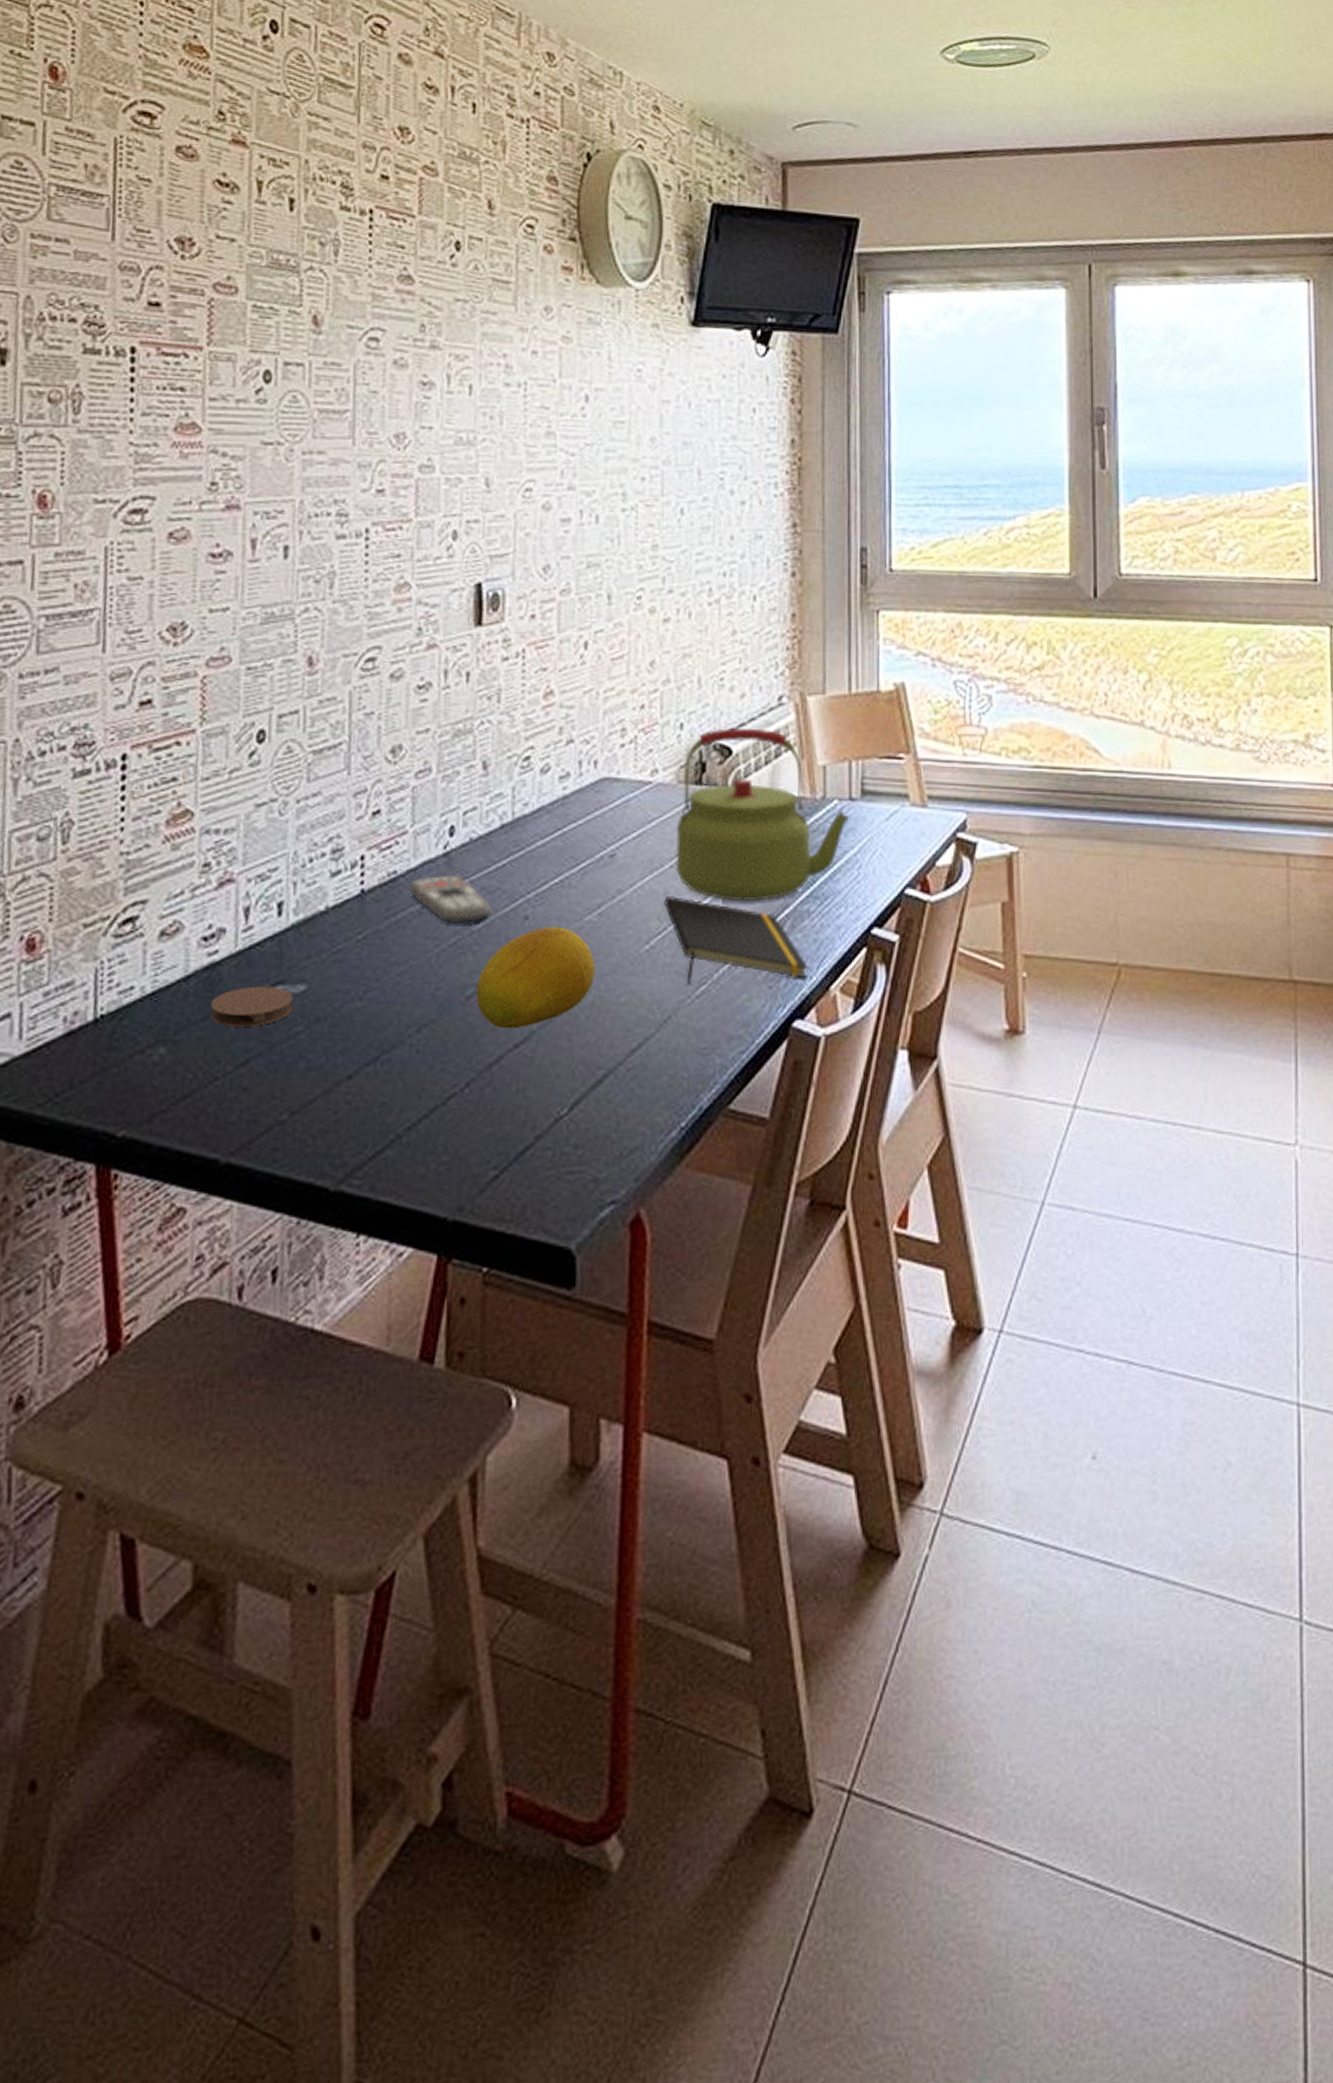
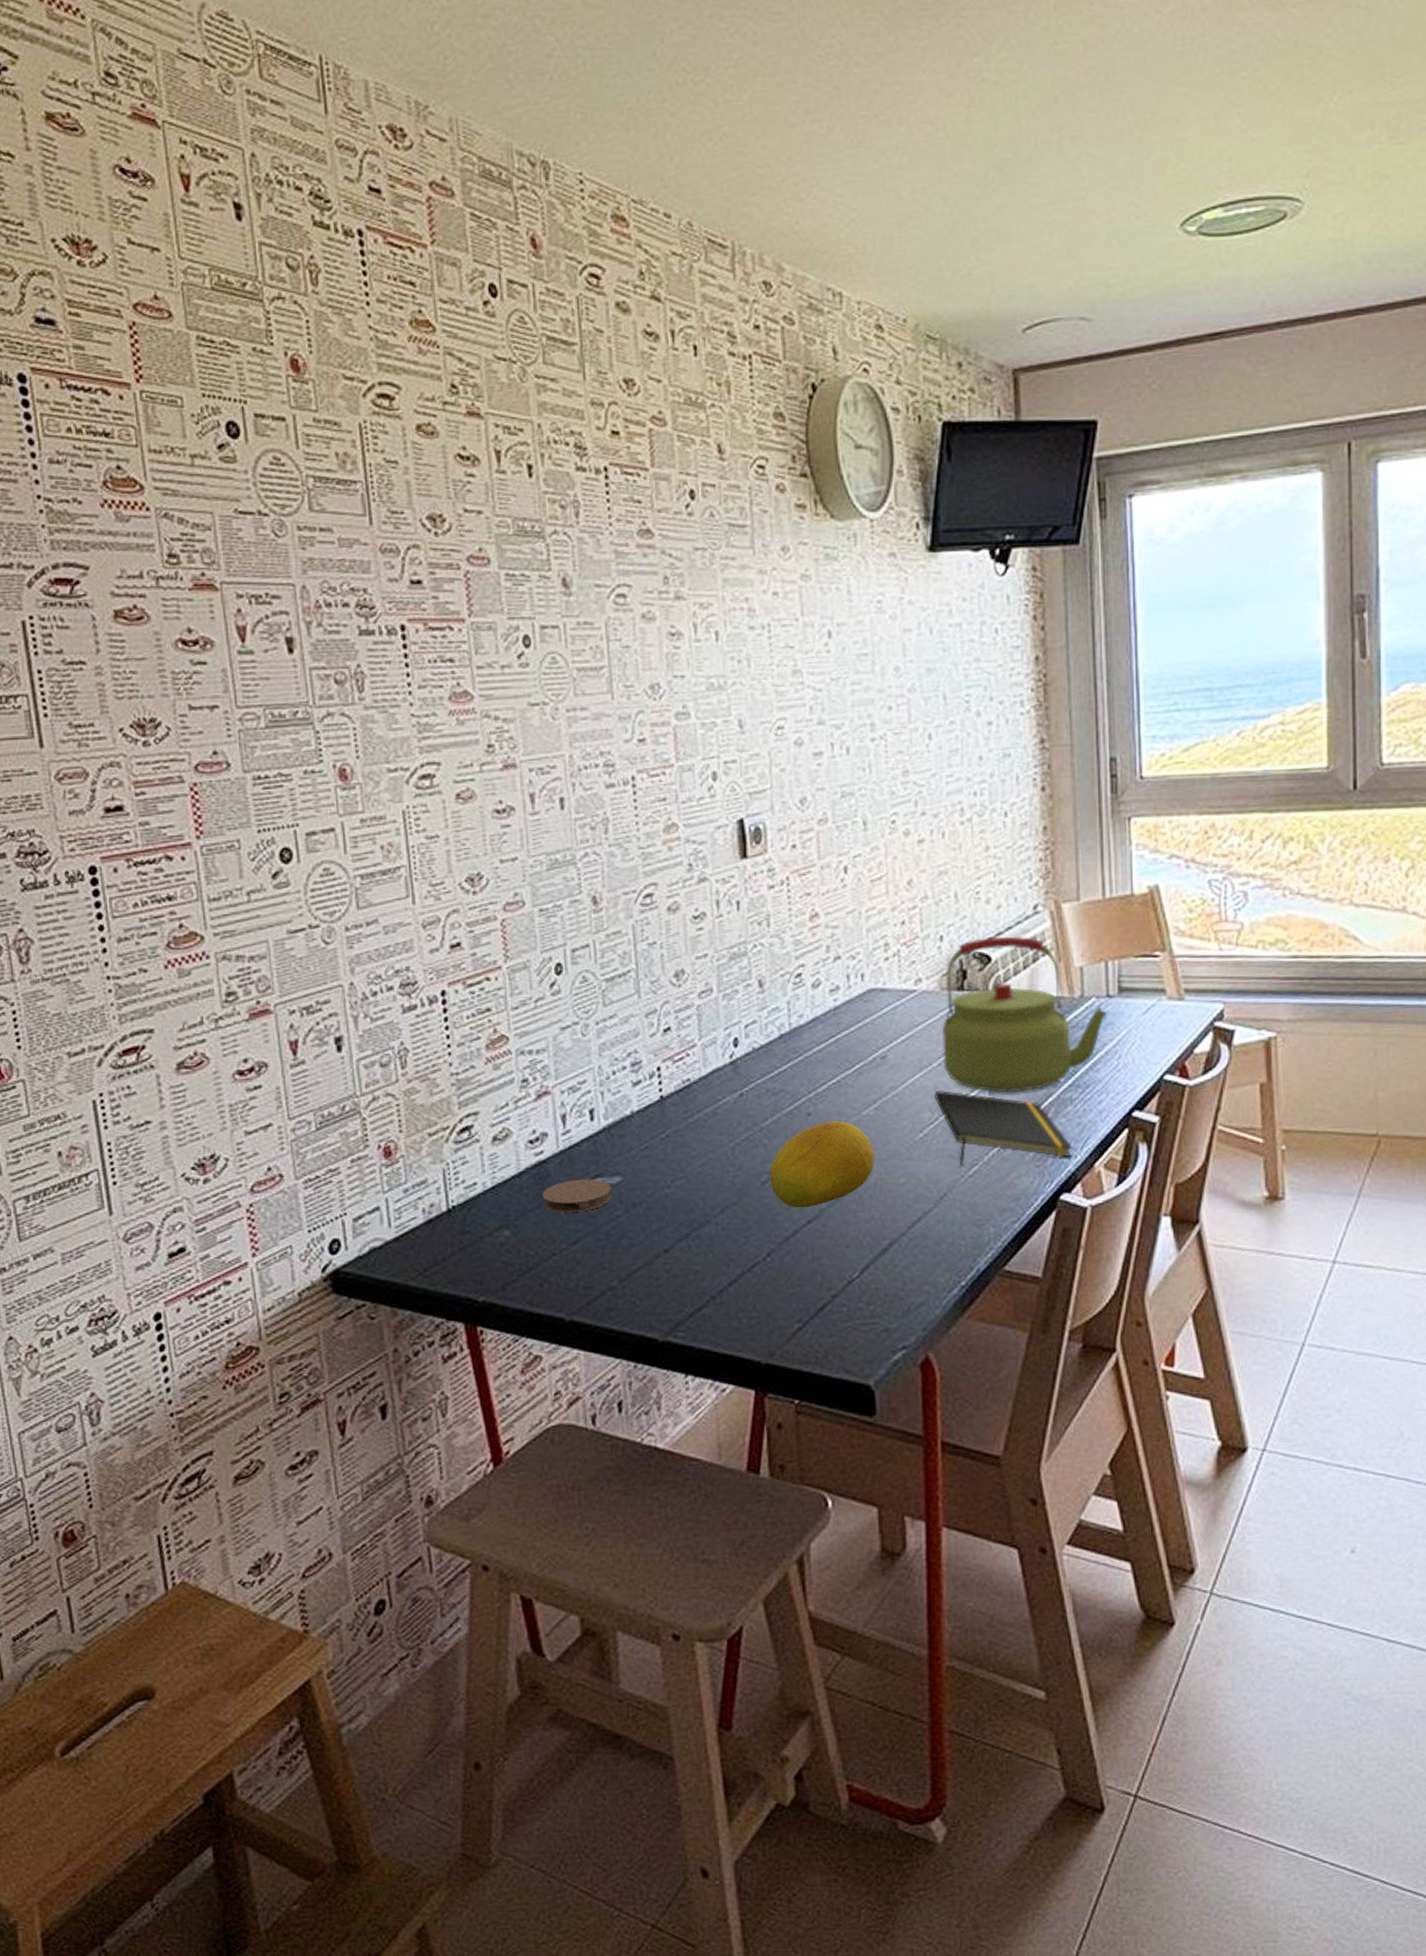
remote control: present [409,875,491,925] -> none [703,1080,777,1122]

